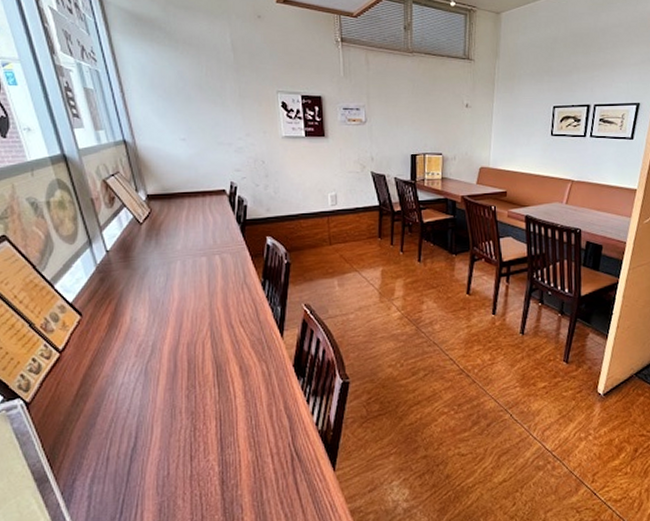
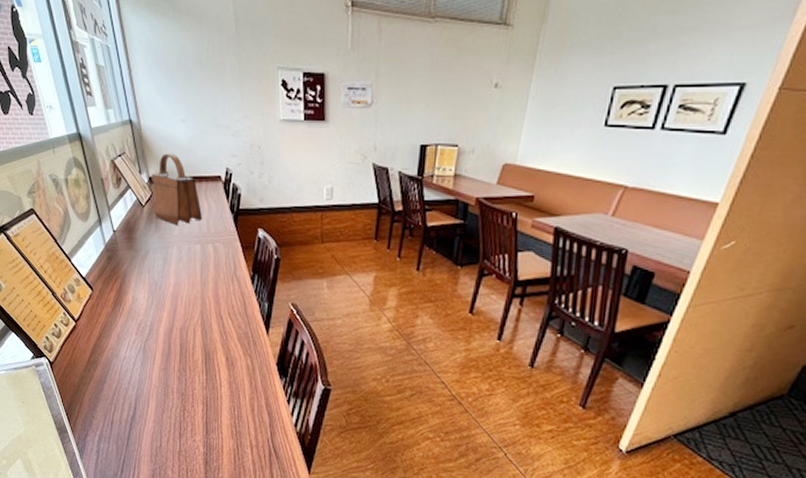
handbag: none [150,170,207,240] -> present [152,153,202,225]

